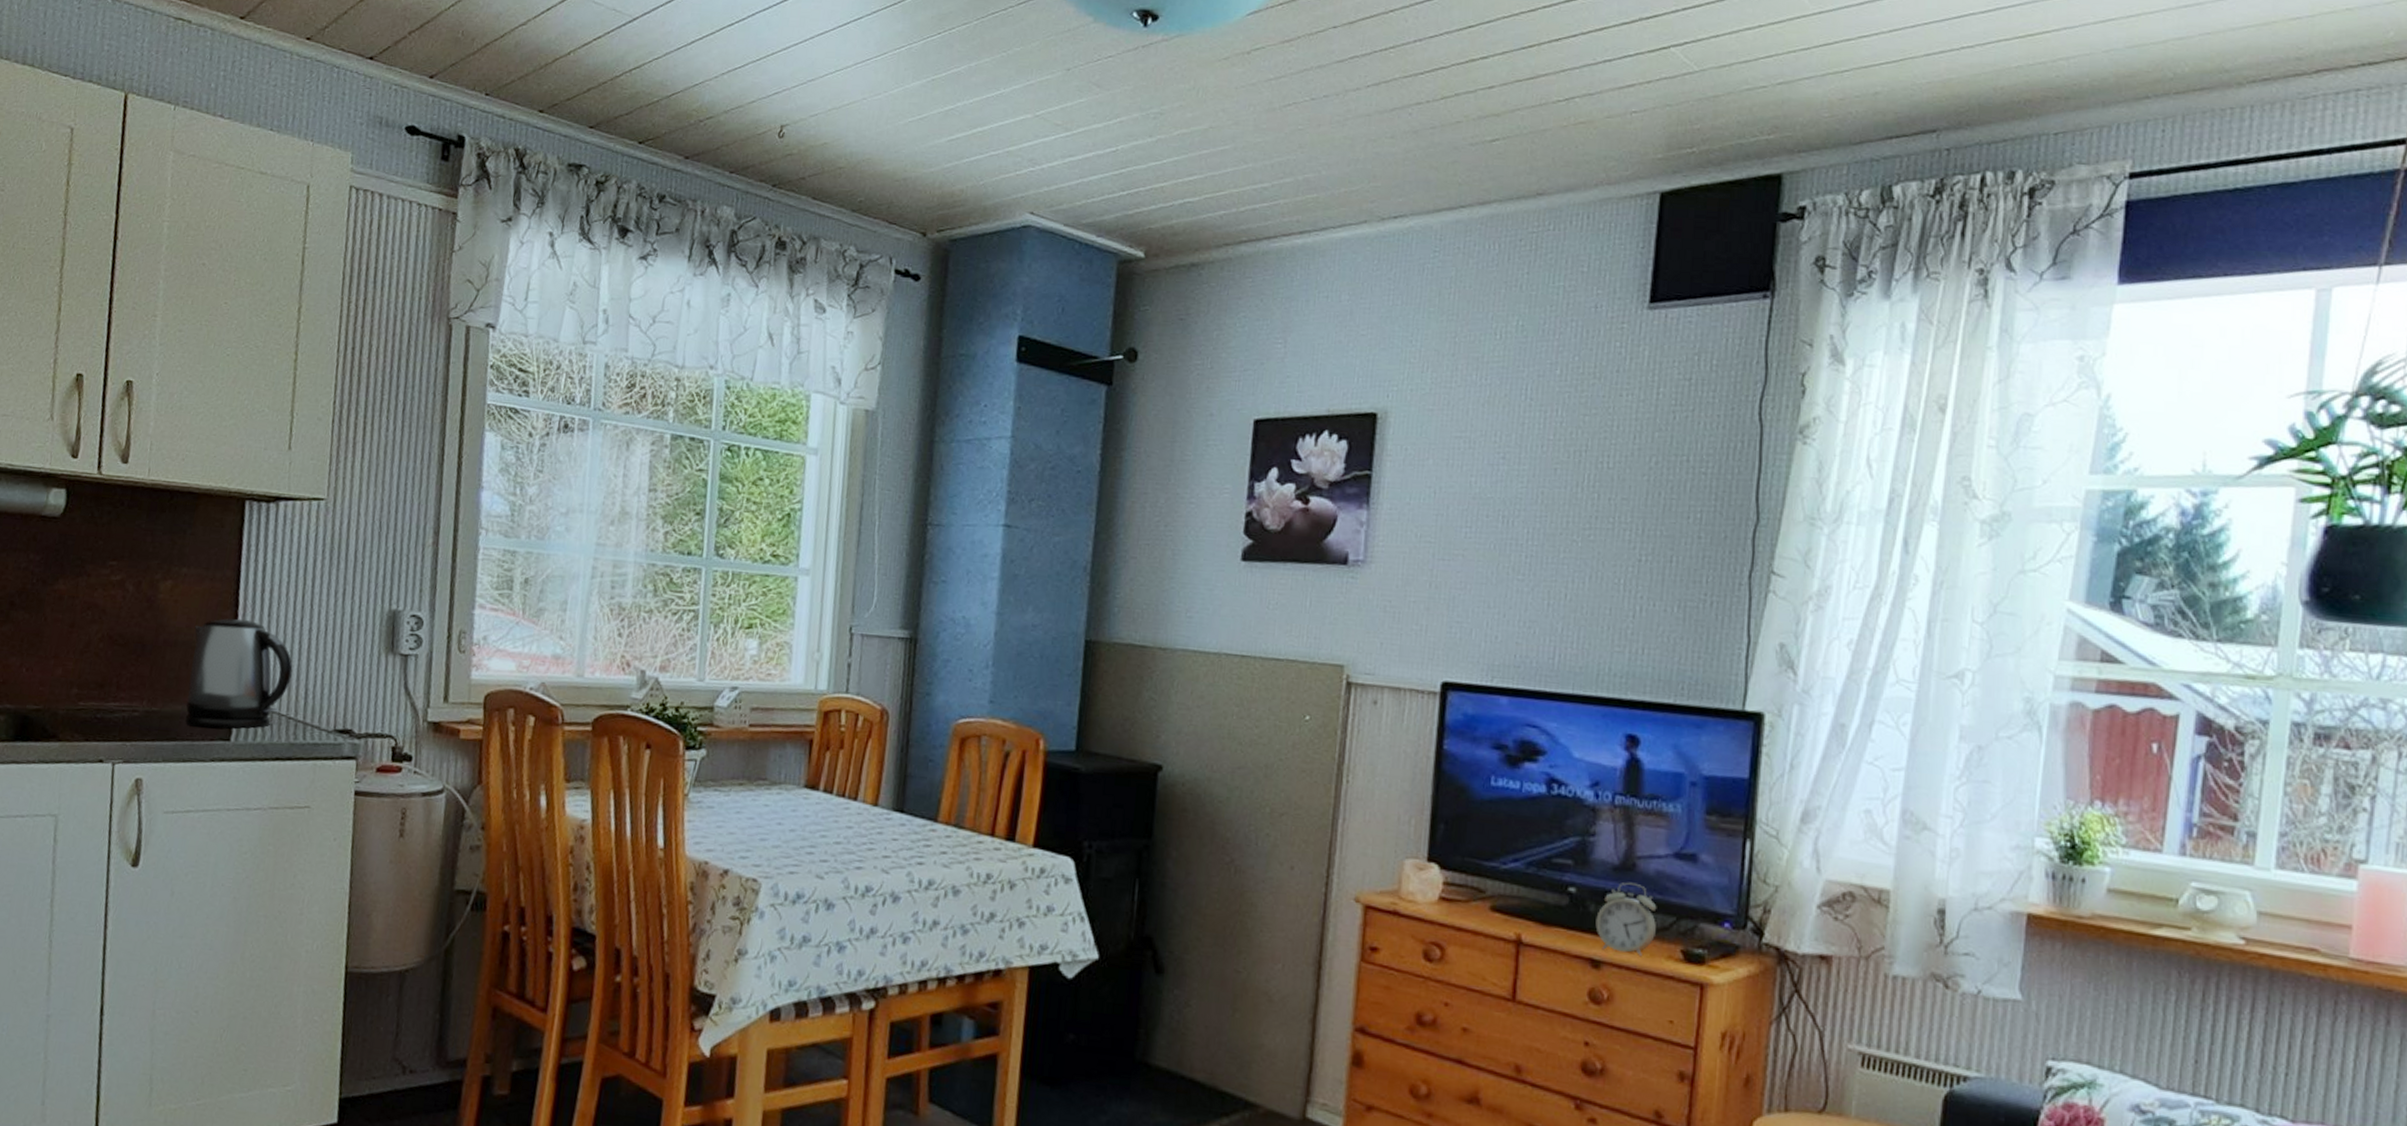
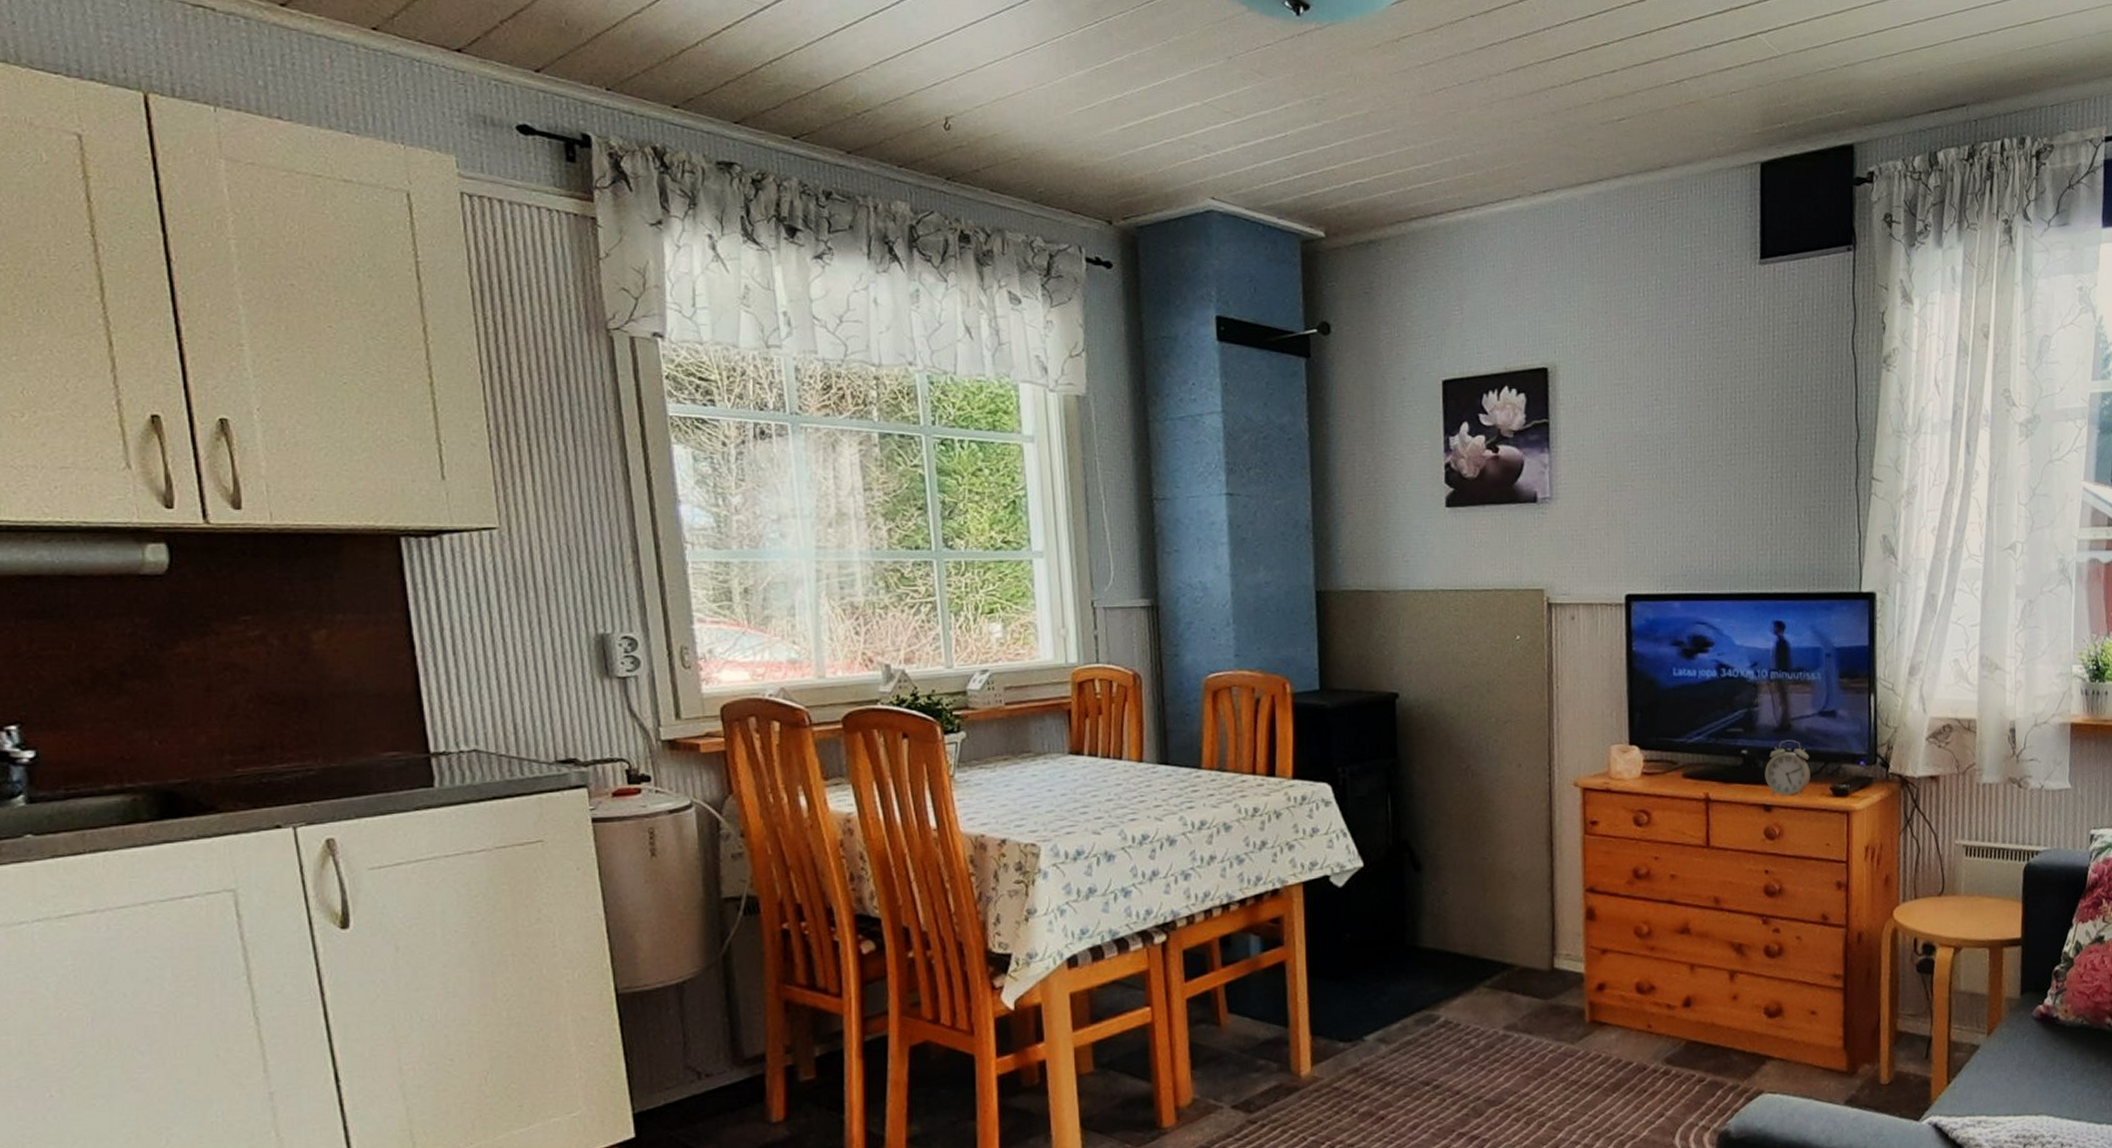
kettle: present [185,618,293,730] -> none [366,661,494,776]

